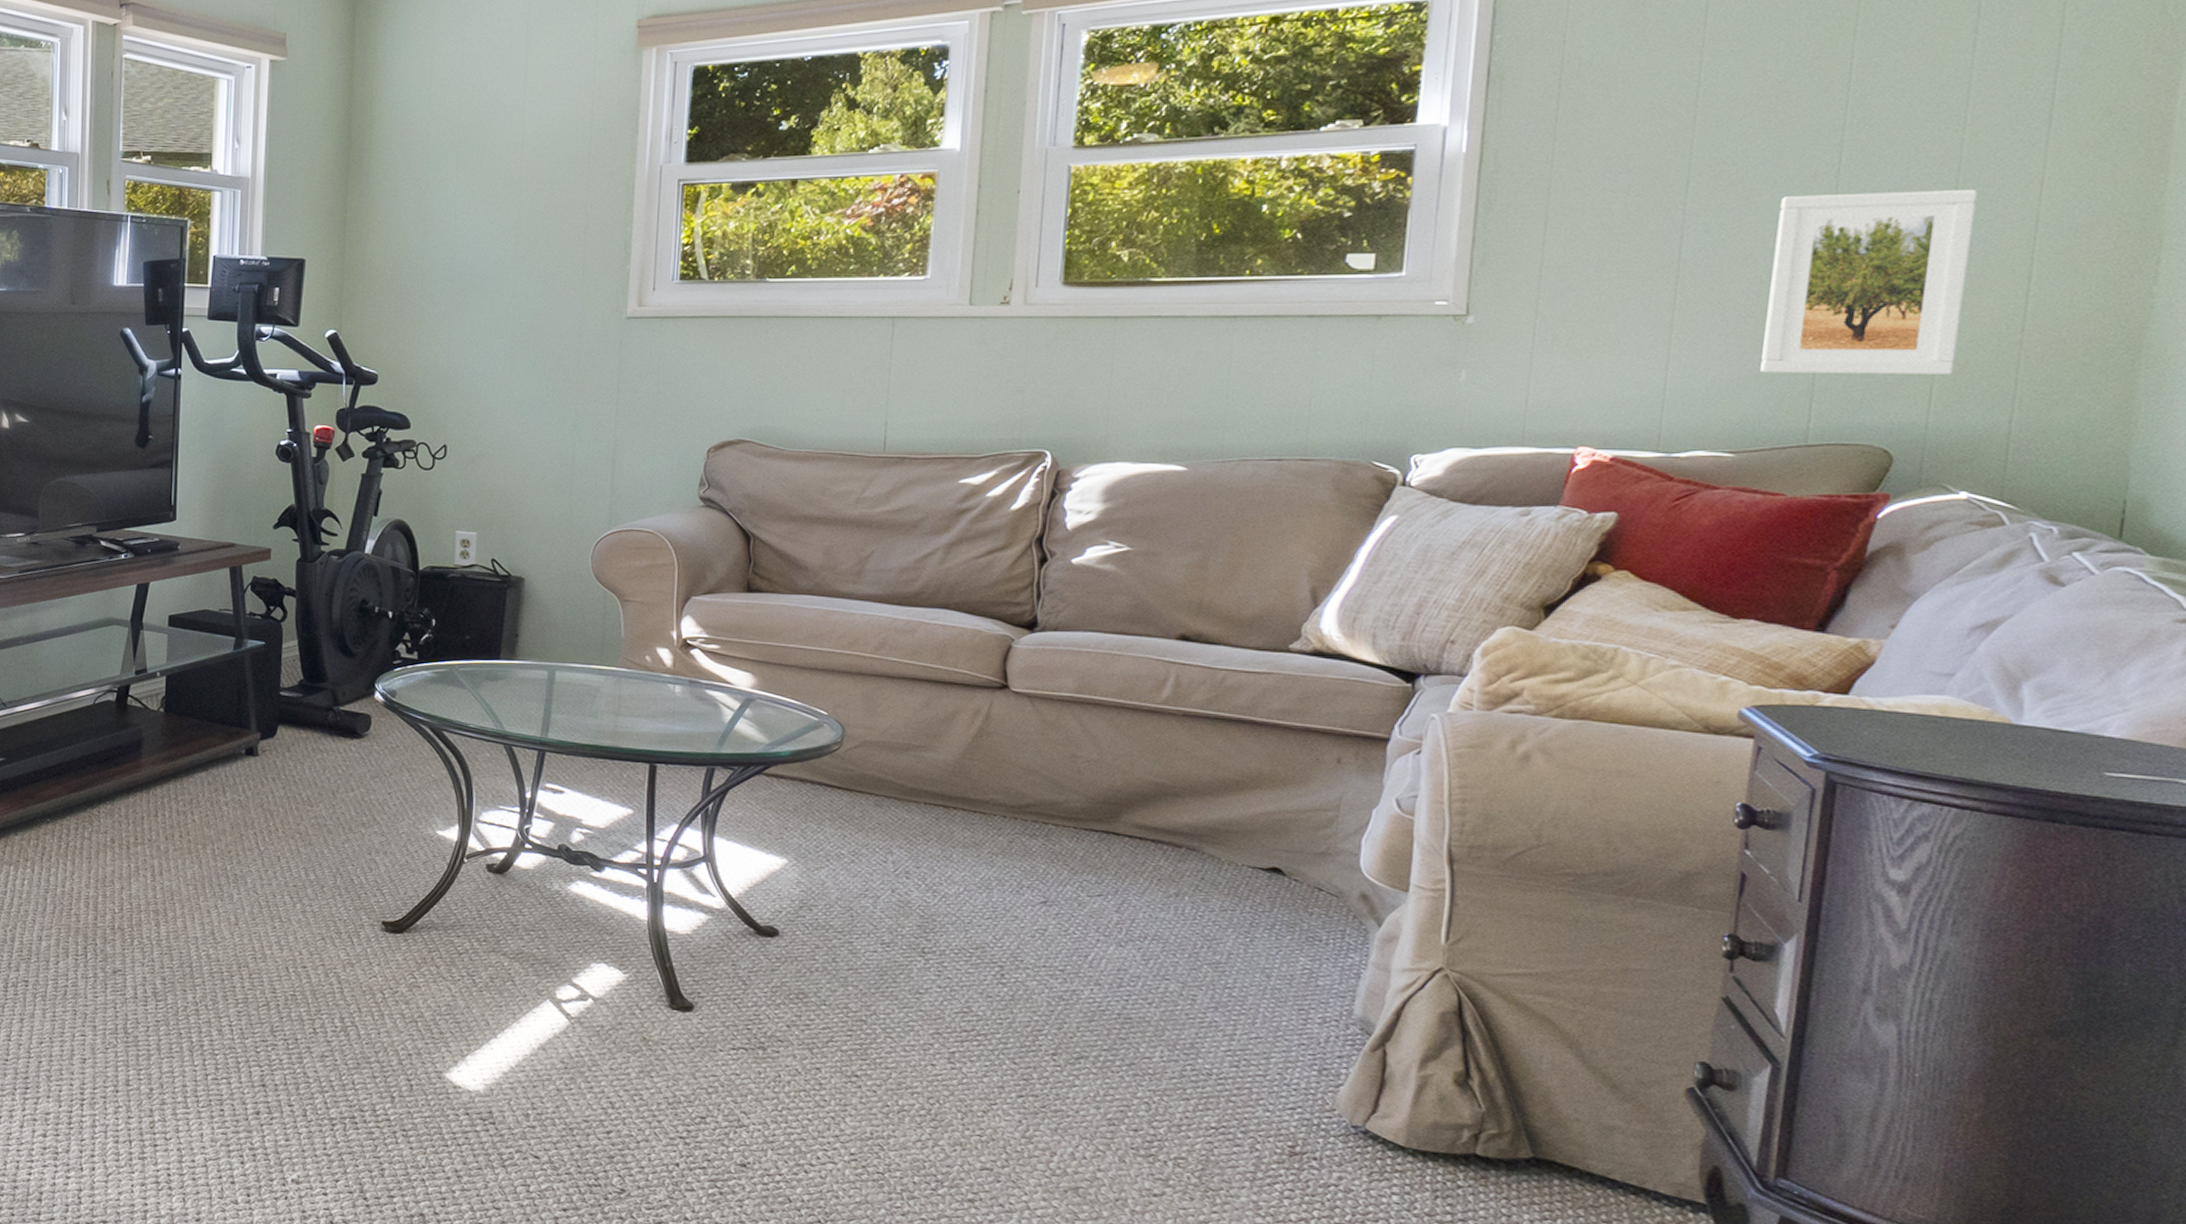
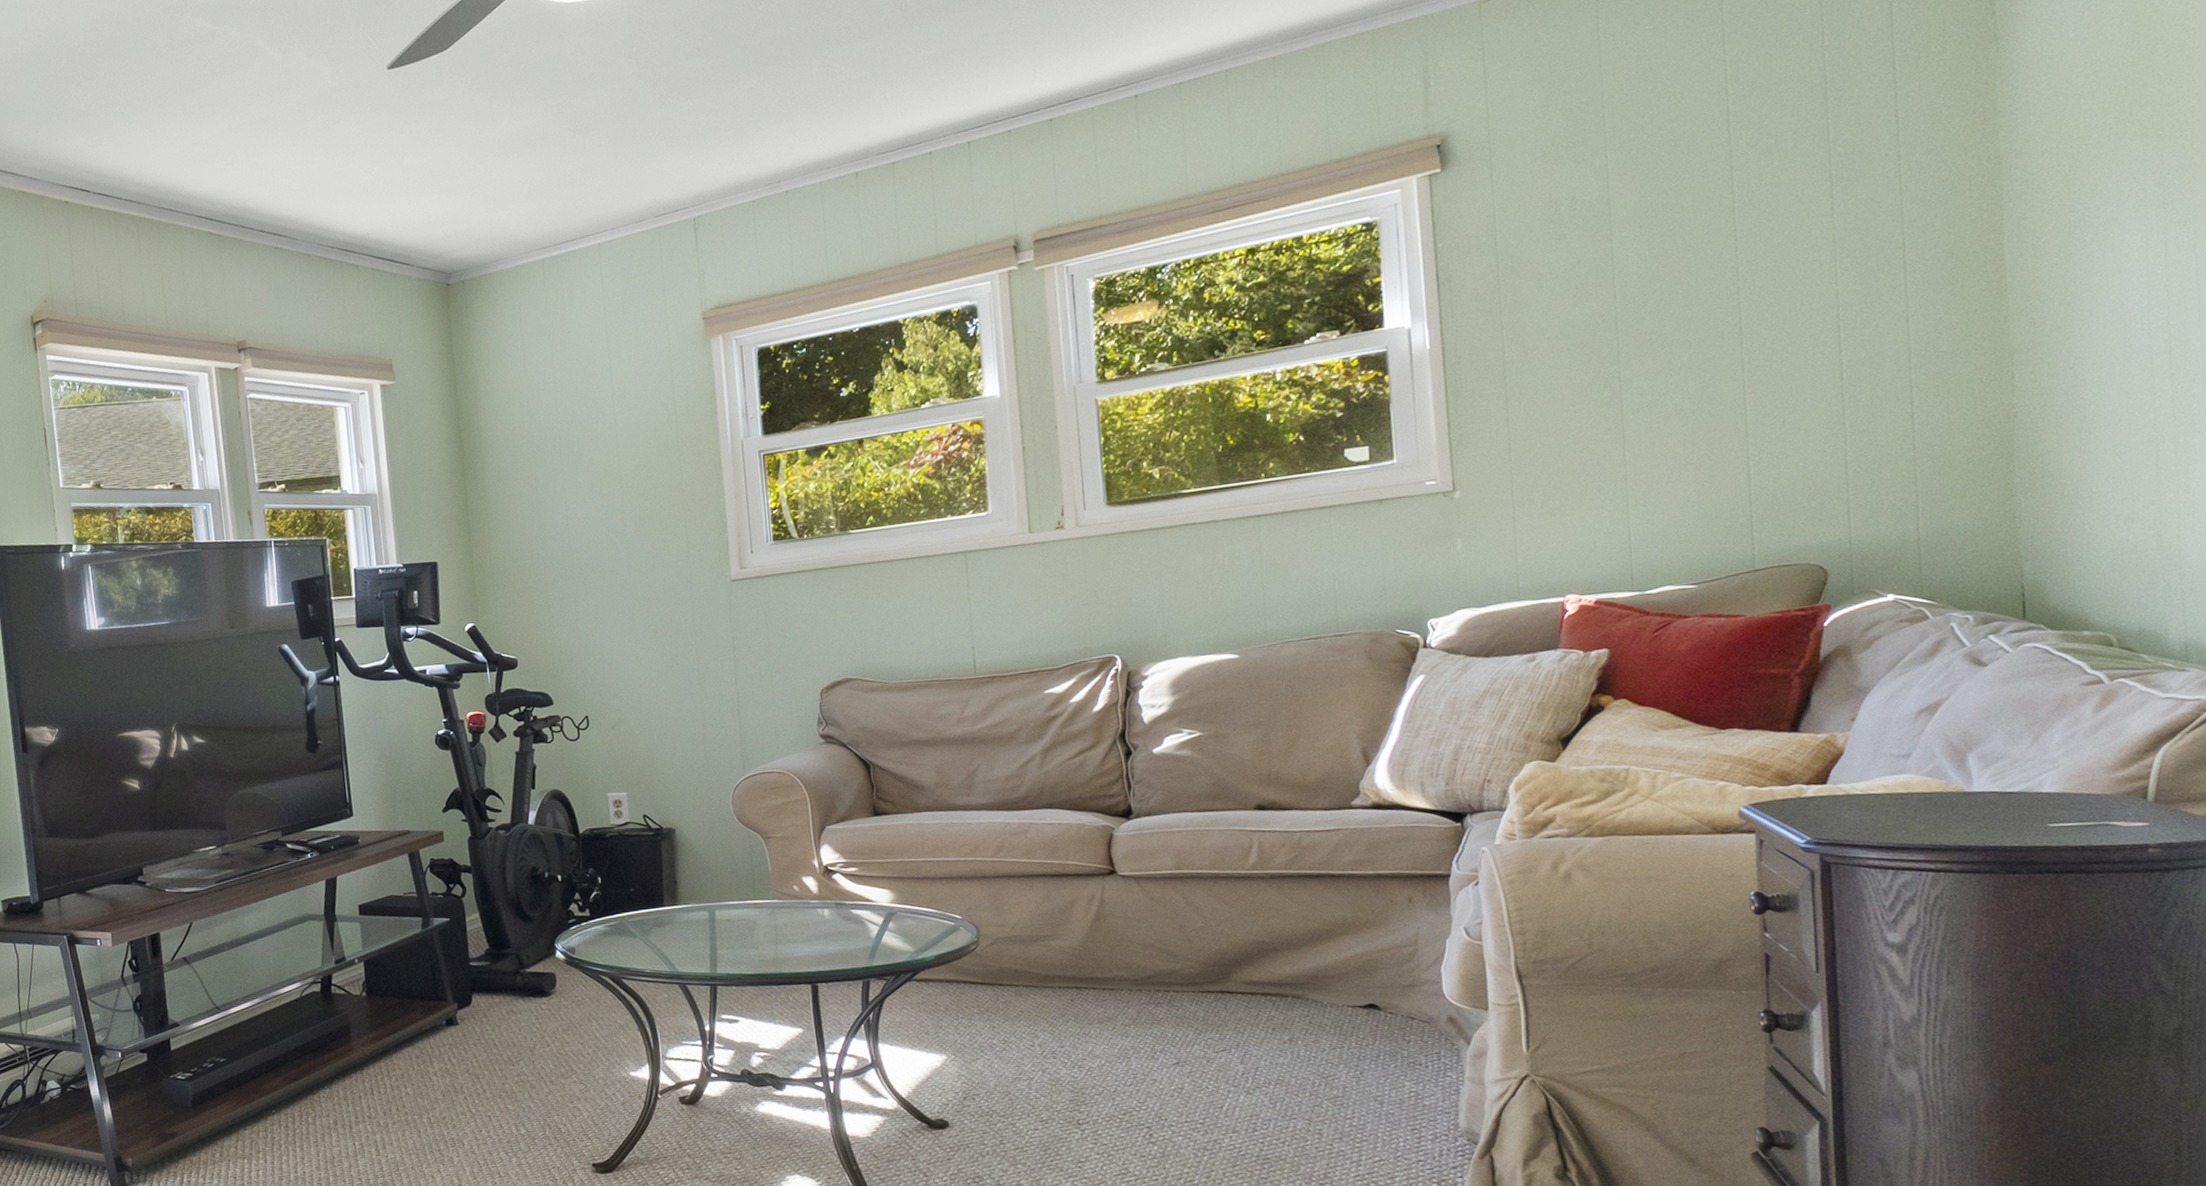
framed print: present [1760,190,1977,374] -> none [1698,332,1864,512]

